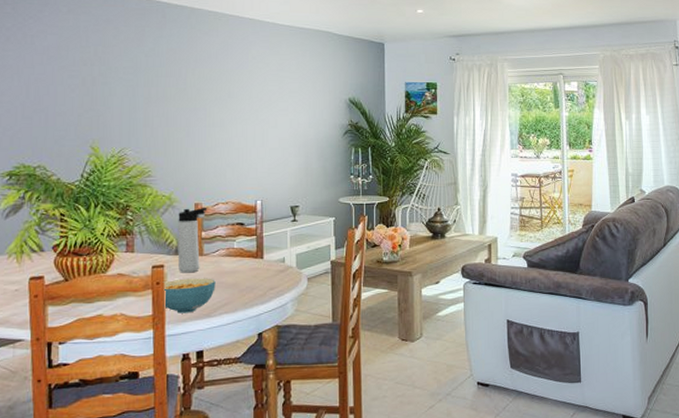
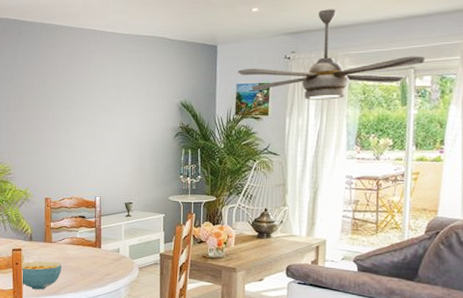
thermos bottle: present [178,208,208,273] -> none [32,202,55,257]
ceiling fan: none [406,16,572,101] -> present [238,9,426,100]

